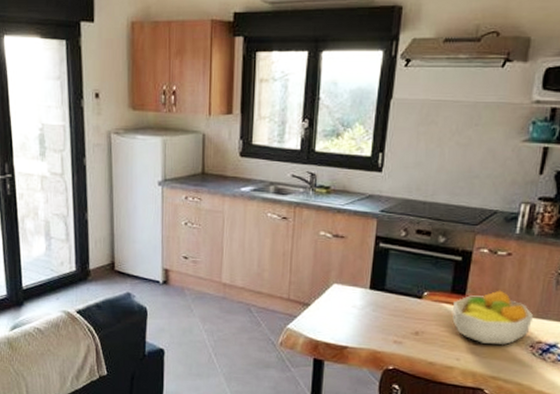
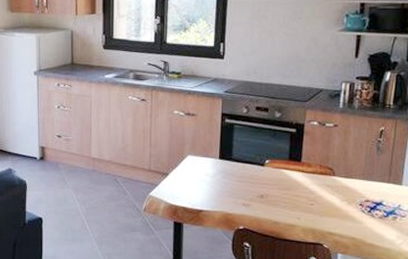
fruit bowl: present [452,290,534,346] -> none [290,156,361,205]

